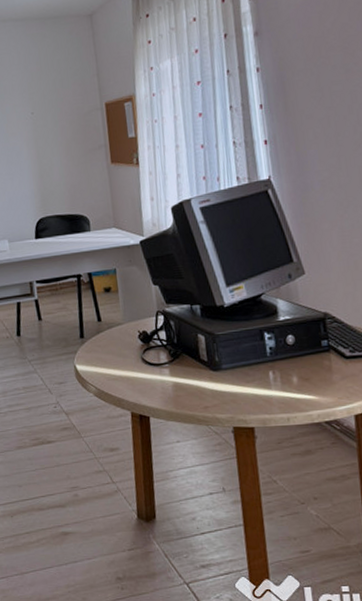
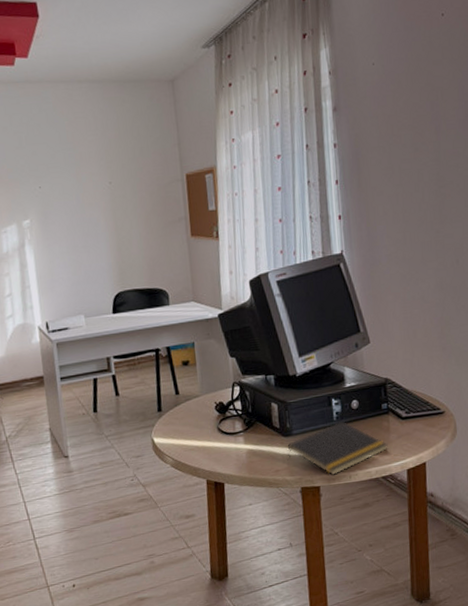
notepad: none [216,357,331,417] -> present [287,421,388,476]

